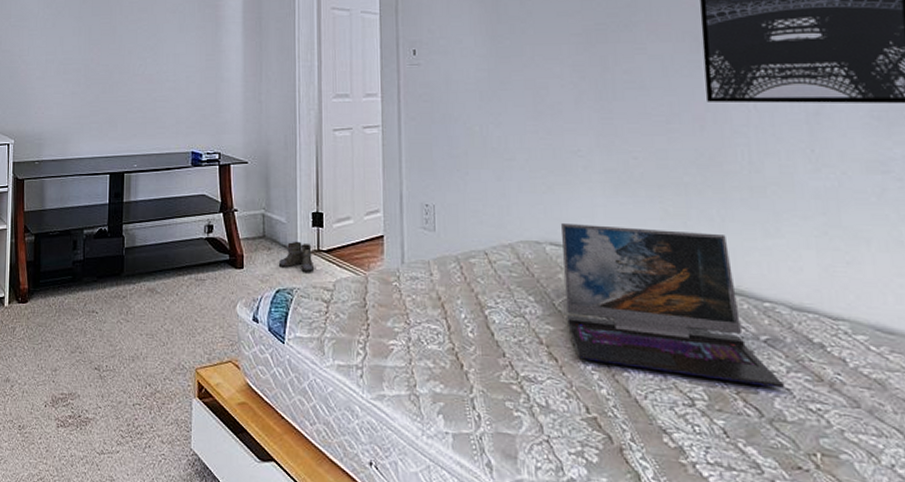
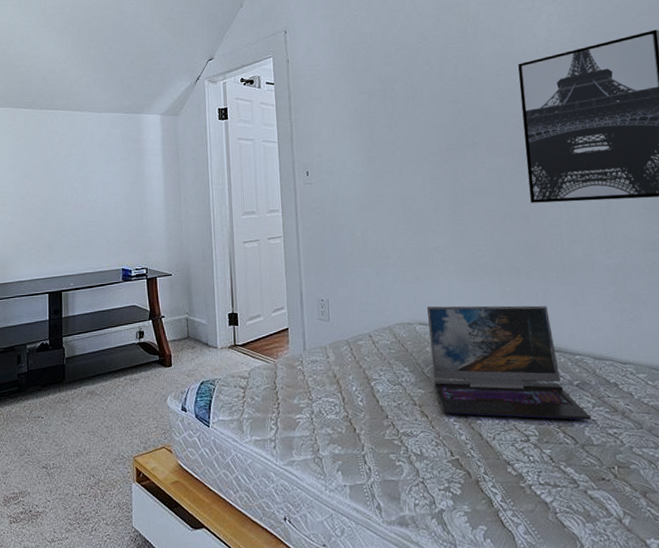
boots: present [278,241,315,272] -> none [201,339,233,364]

